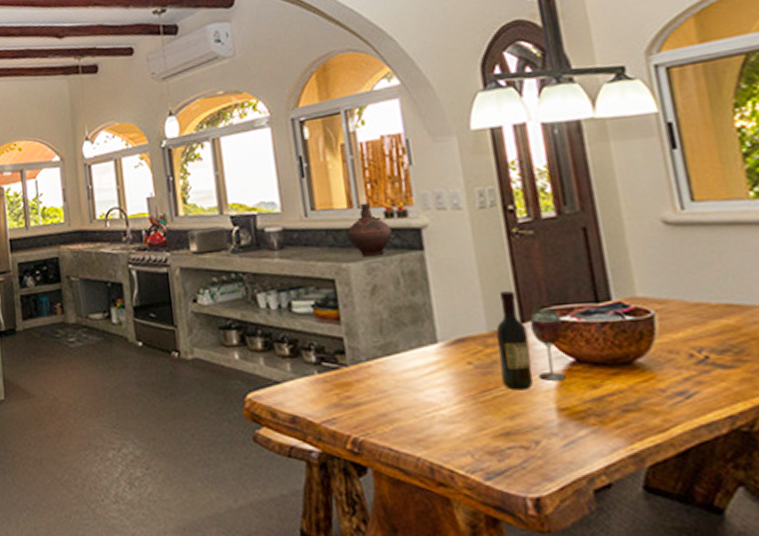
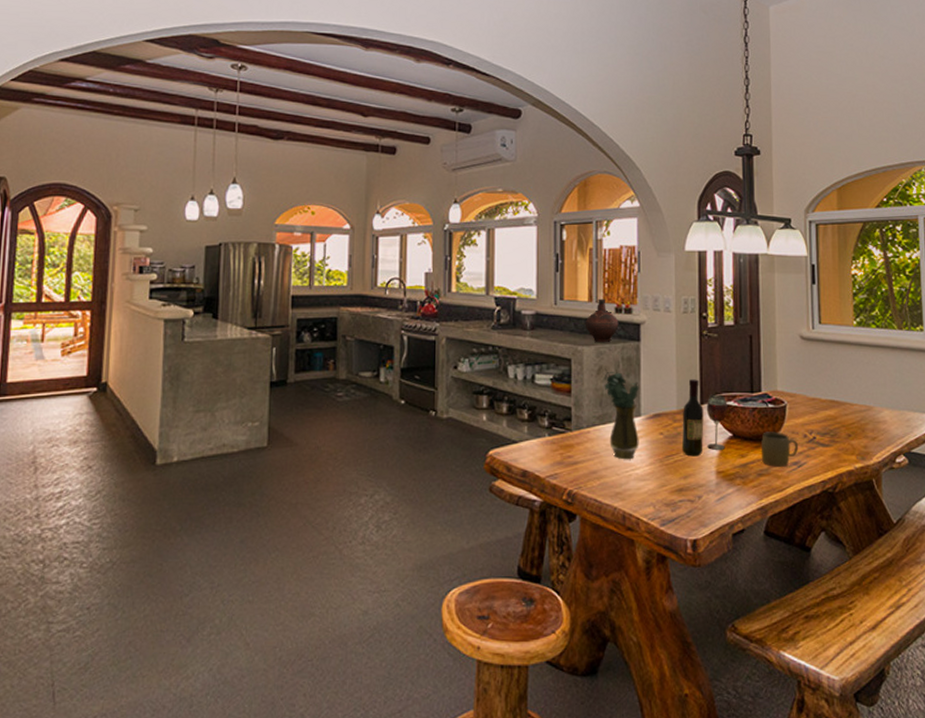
toaster: present [187,226,229,255] -> none [456,304,490,328]
vase: none [380,287,441,398] -> present [604,368,640,460]
mug: none [620,352,683,400] -> present [760,431,799,467]

